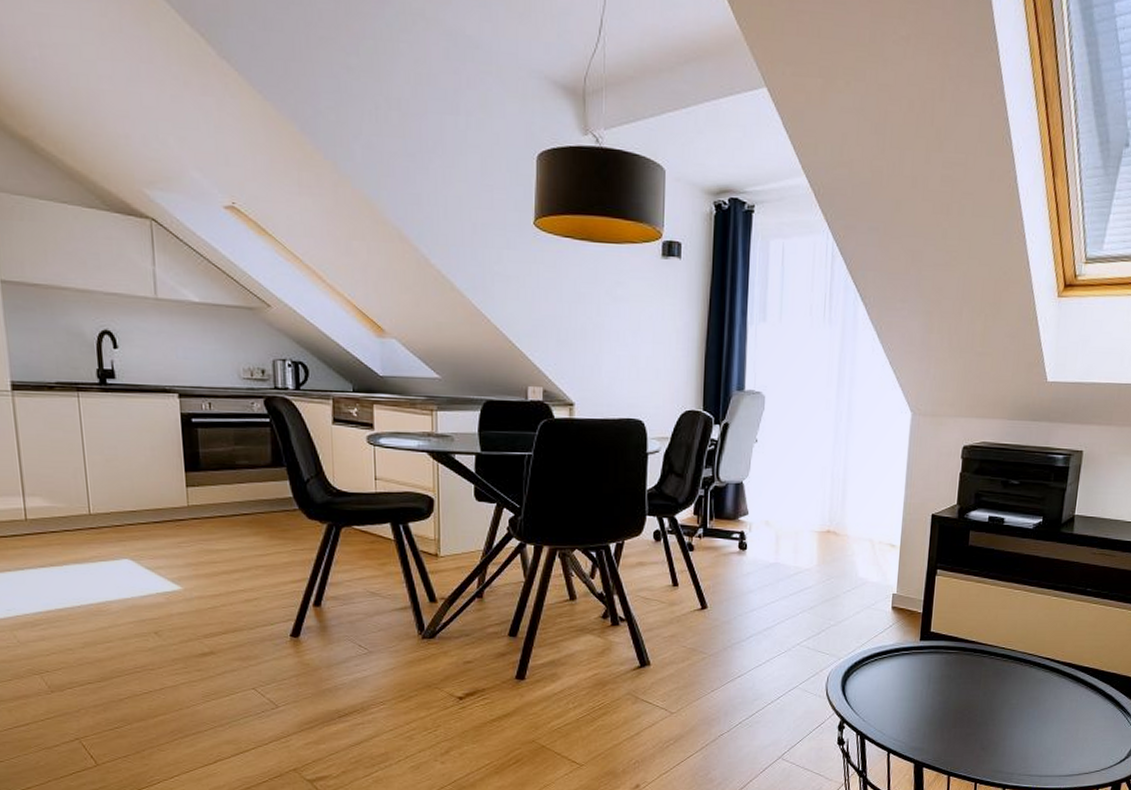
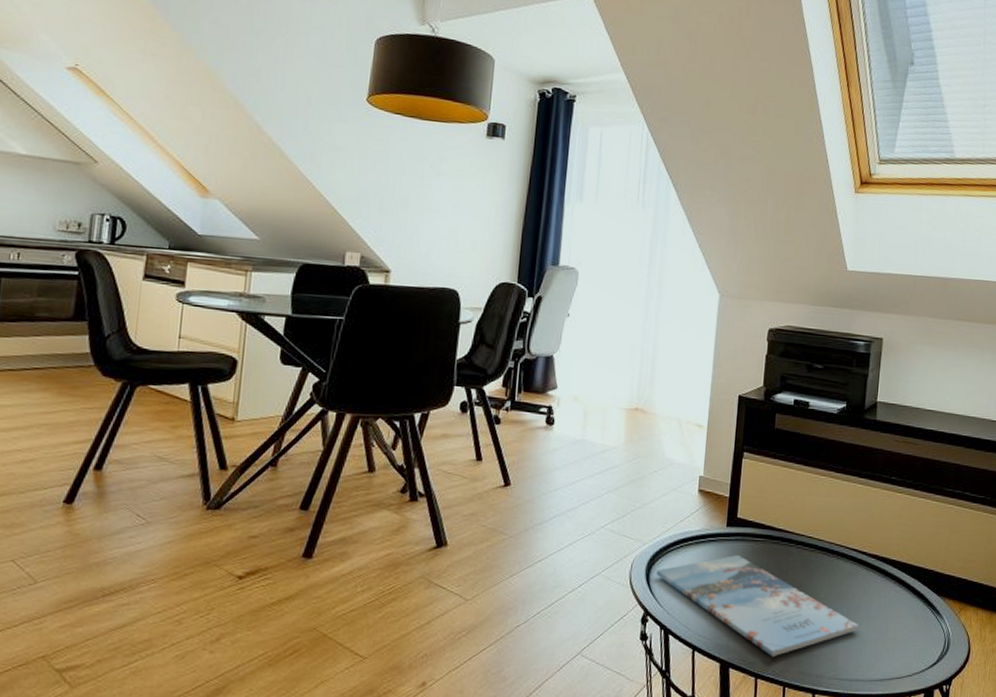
magazine: none [851,666,1050,757] -> present [656,554,860,657]

